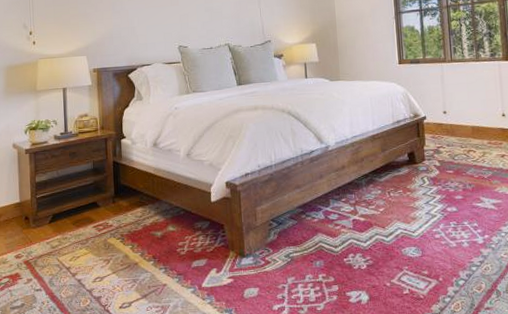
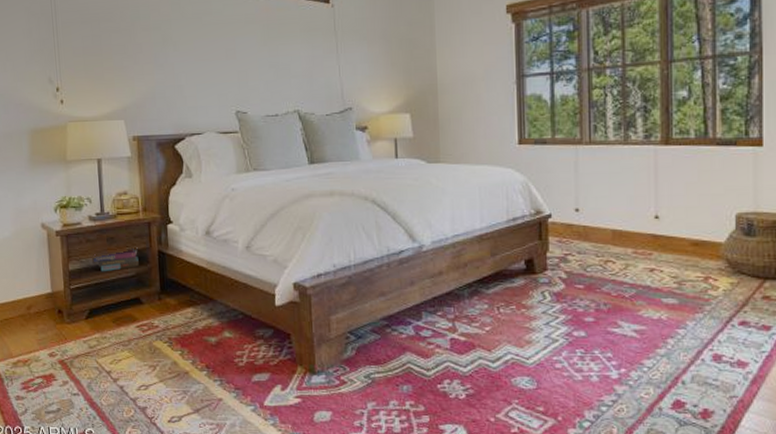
books: none [57,160,97,182] -> present [93,247,139,272]

